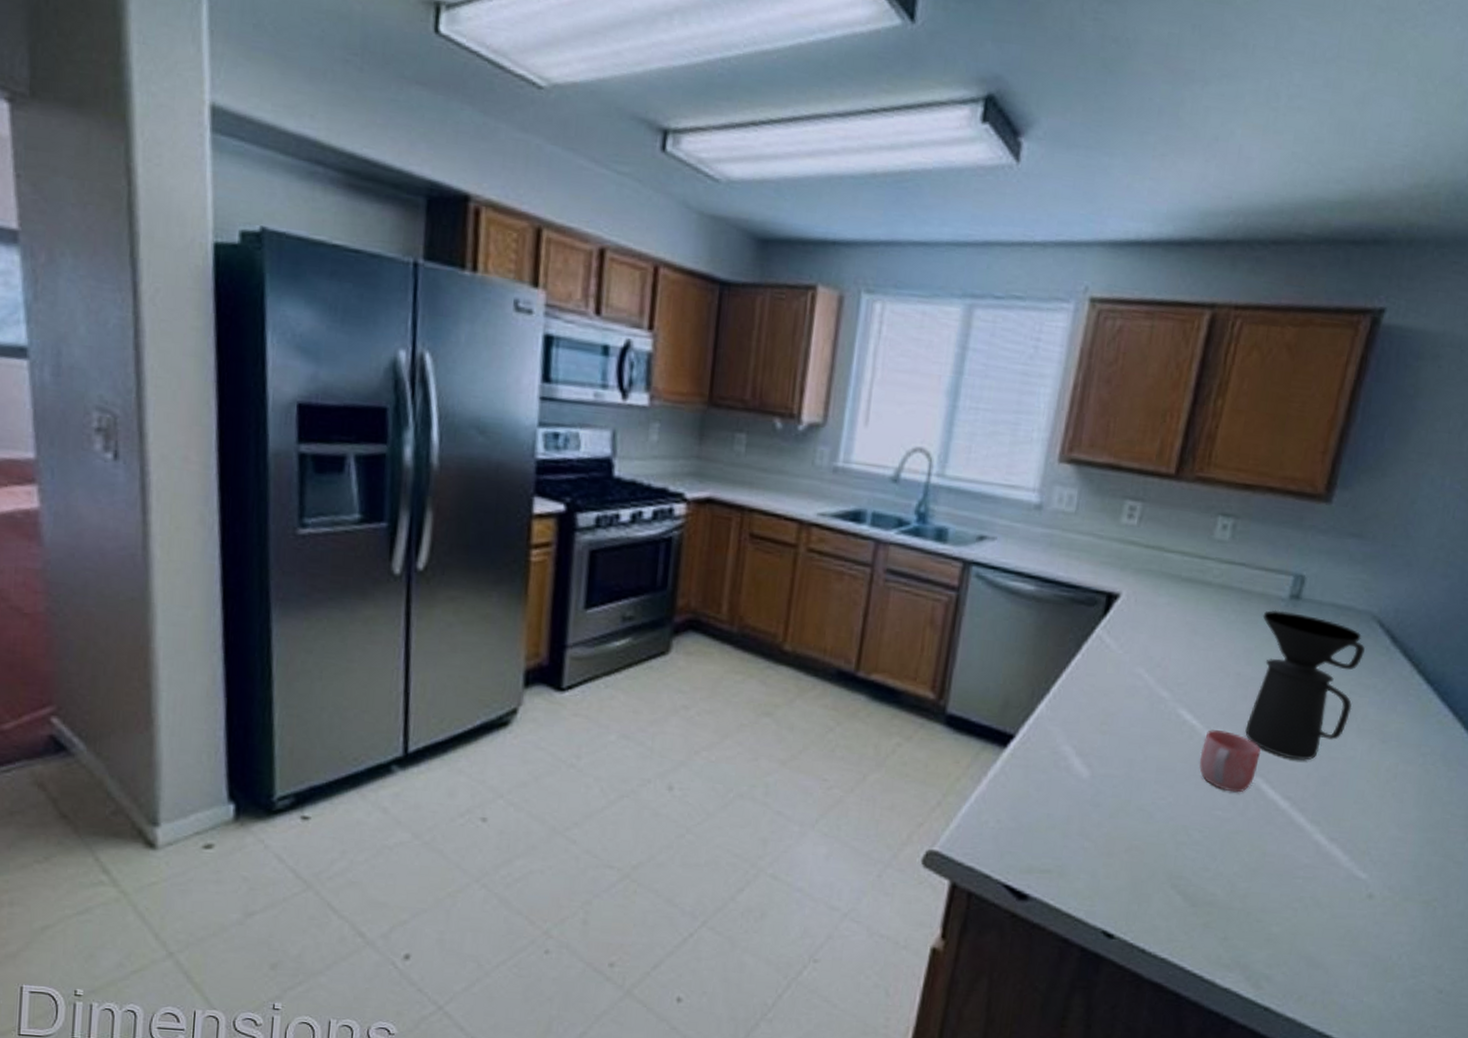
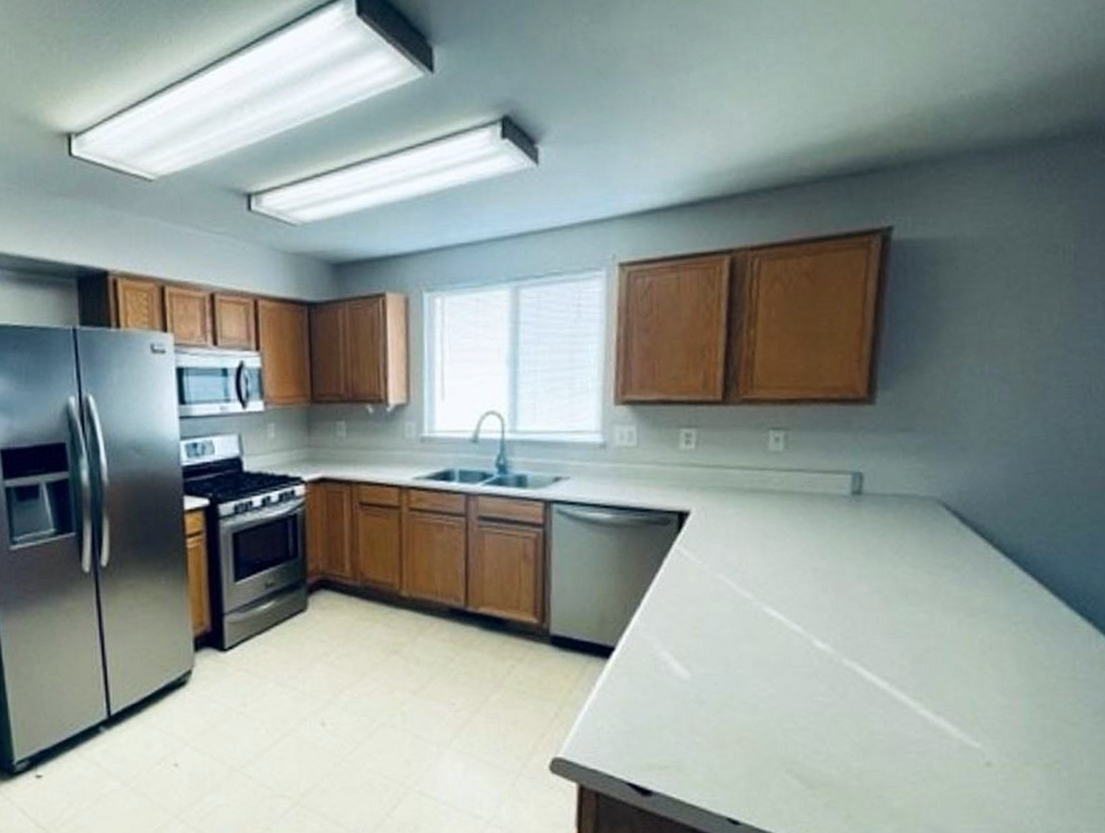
mug: present [1199,730,1262,793] -> none [792,622,851,678]
coffee maker: present [1245,610,1365,761] -> none [828,506,935,642]

